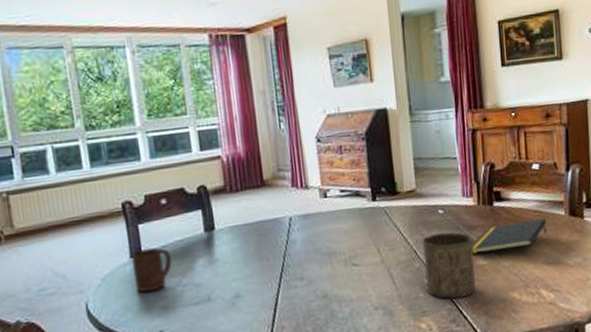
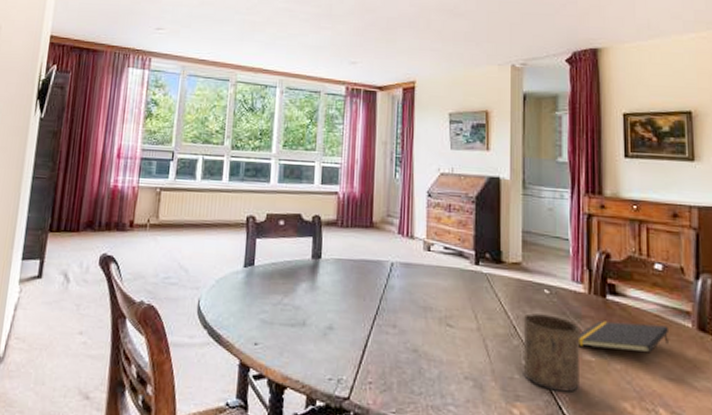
cup: present [131,247,172,293] -> none [242,261,279,304]

